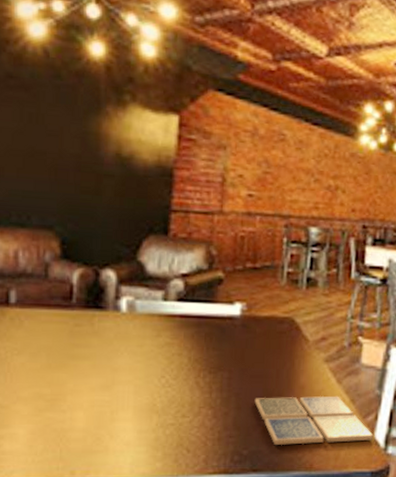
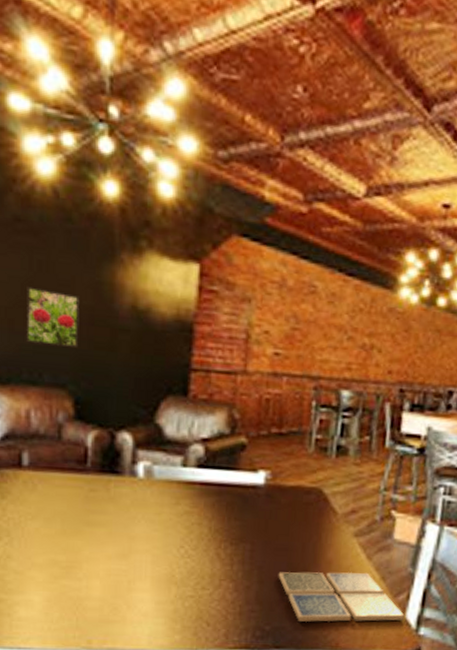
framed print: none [15,136,67,192] -> present [25,286,80,347]

